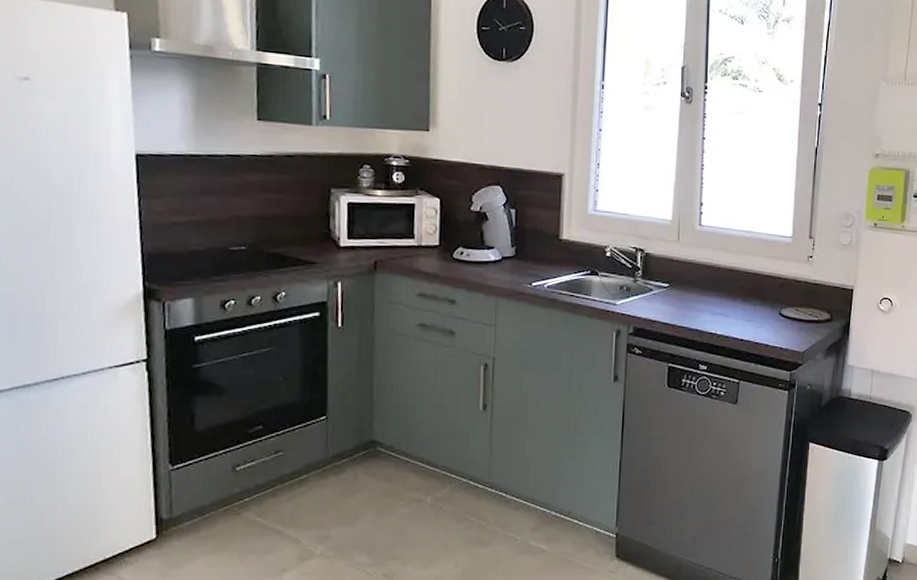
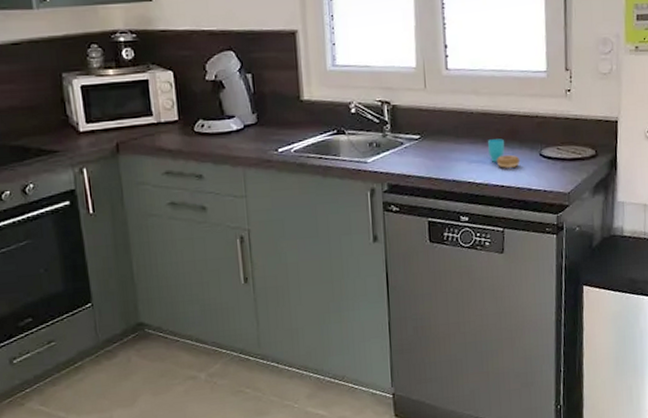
cup: none [732,295,761,323] -> present [488,139,521,168]

